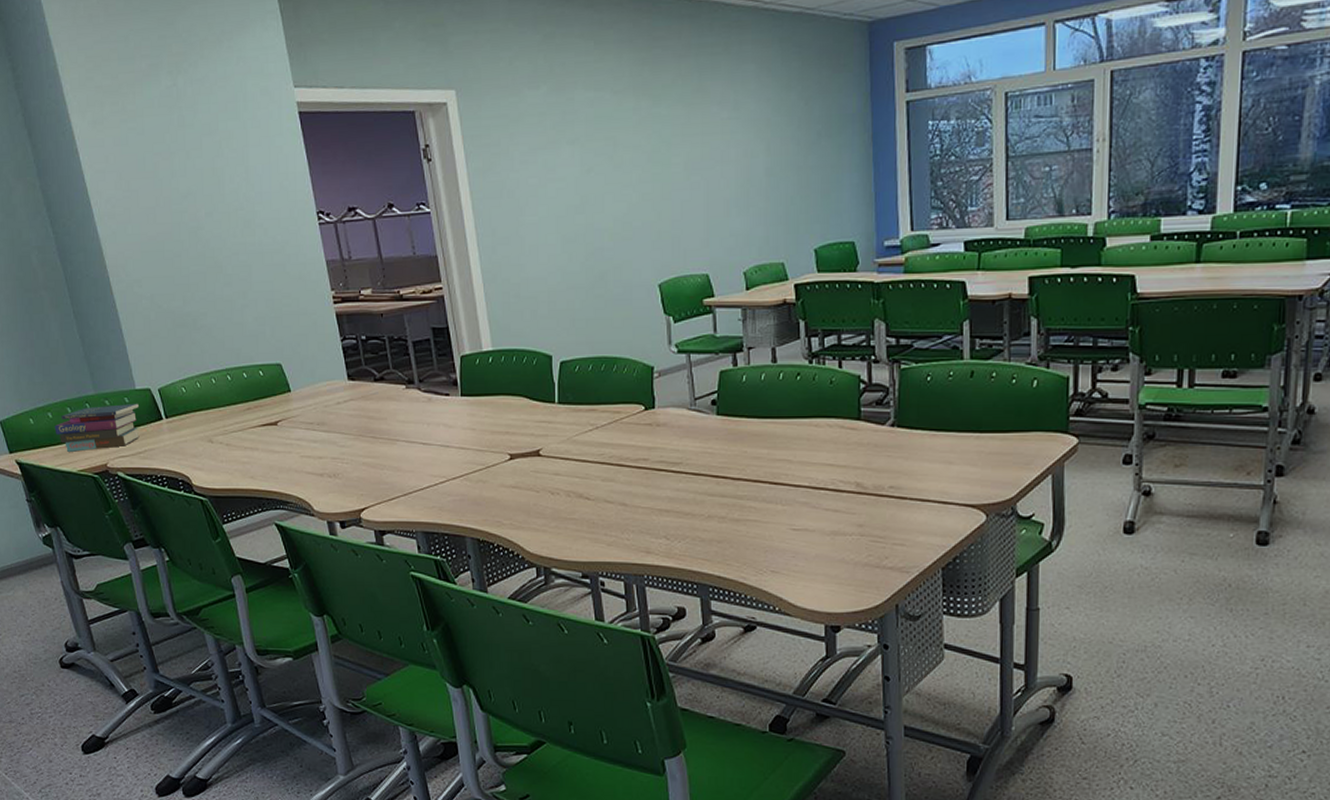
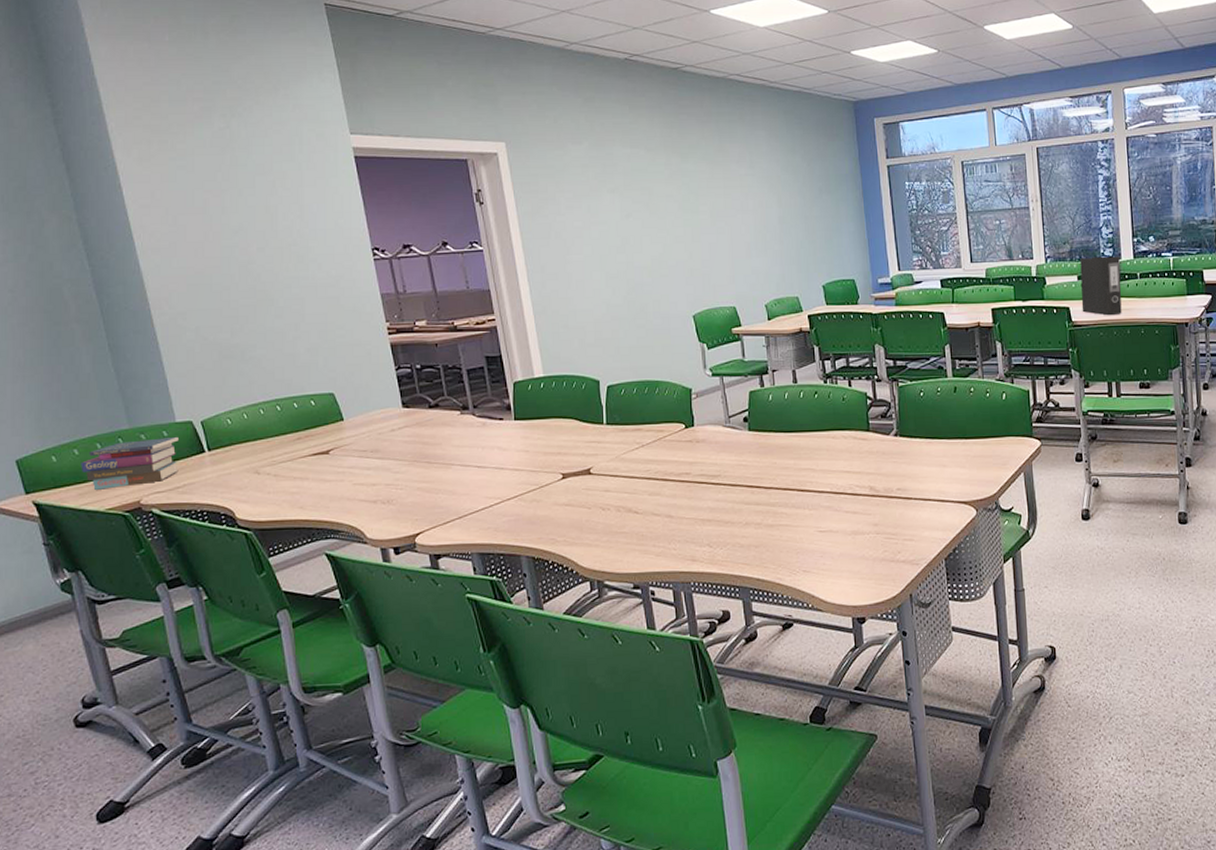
binder: none [1152,209,1213,286] -> present [1080,256,1122,316]

